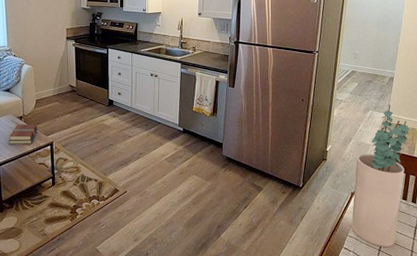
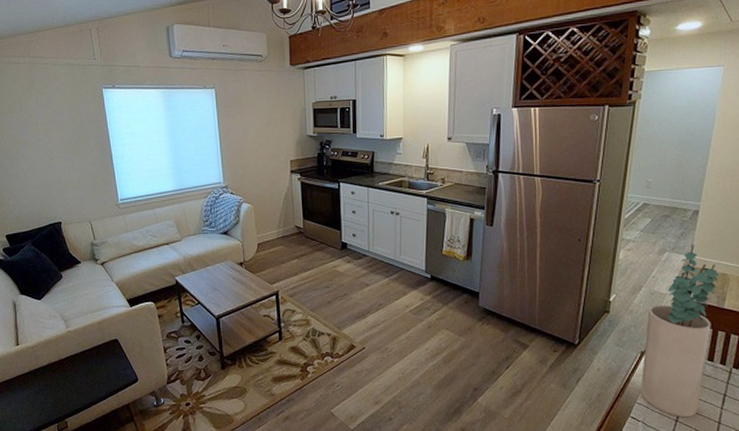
books: present [9,124,38,144] -> none [228,271,261,294]

